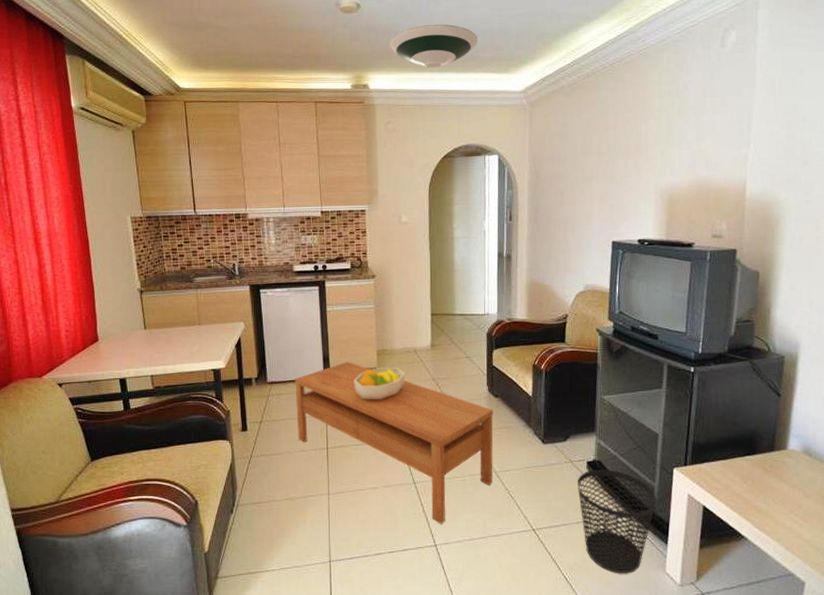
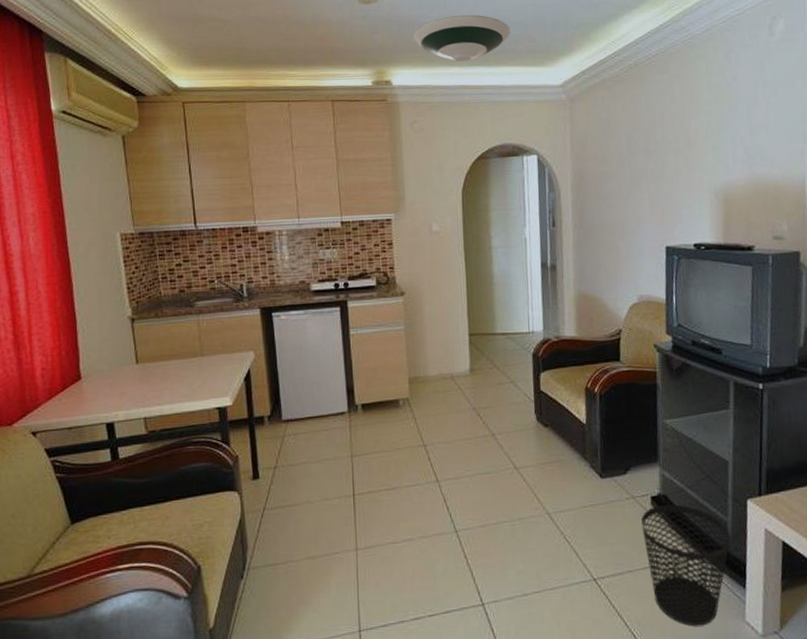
coffee table: present [294,362,493,524] -> none [313,392,546,579]
fruit bowl: present [353,368,405,400] -> none [382,397,442,436]

